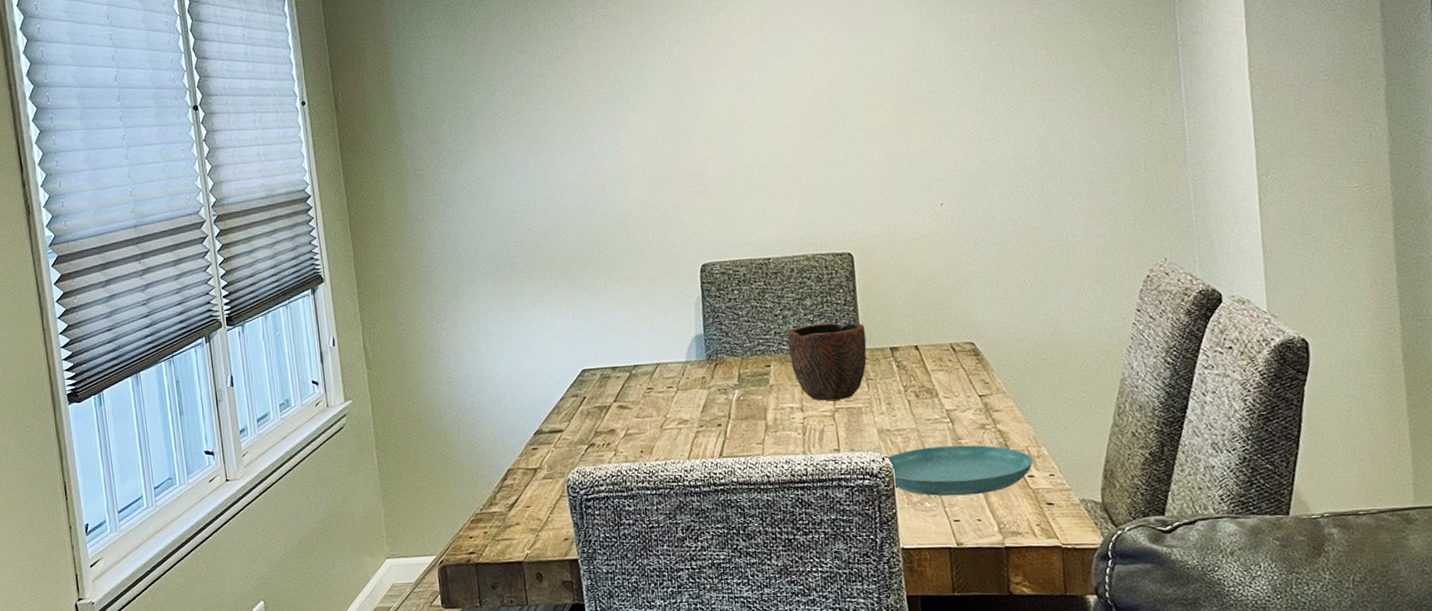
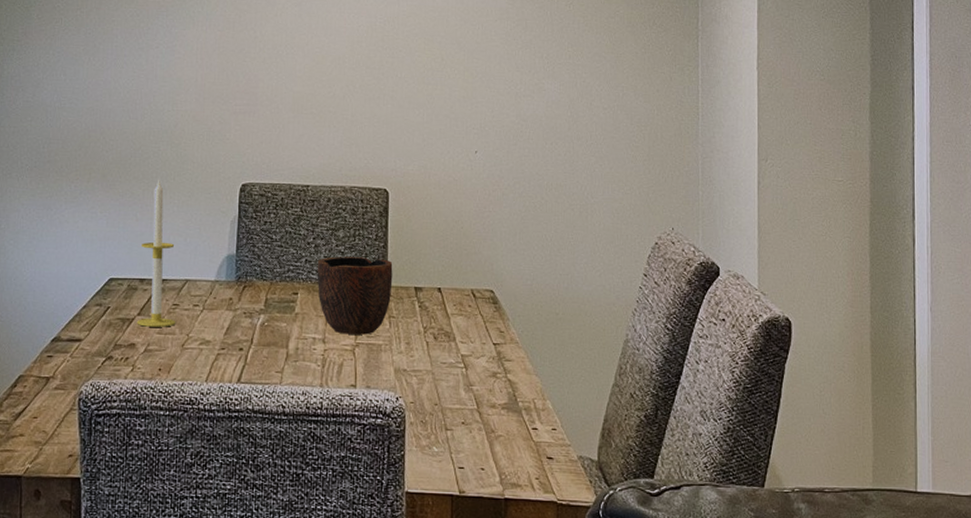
candle: none [609,269,652,412] -> present [136,179,176,327]
saucer: present [887,445,1033,497] -> none [401,391,538,443]

